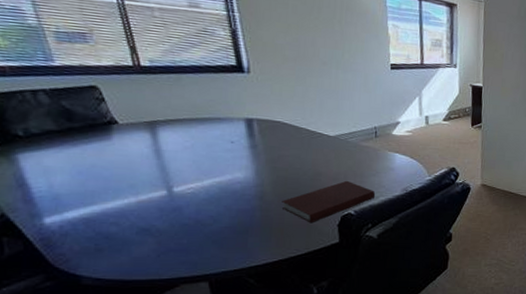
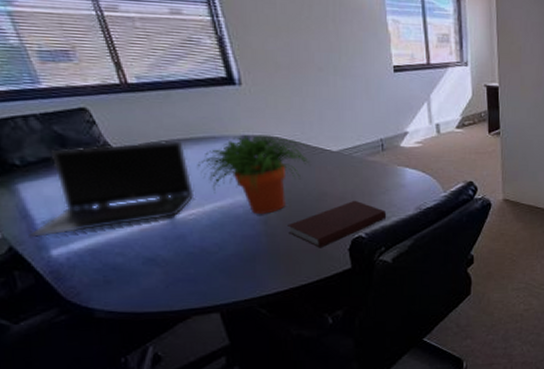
laptop computer: none [23,119,195,206] -> present [29,140,195,238]
potted plant: none [200,118,309,190] -> present [197,135,311,214]

